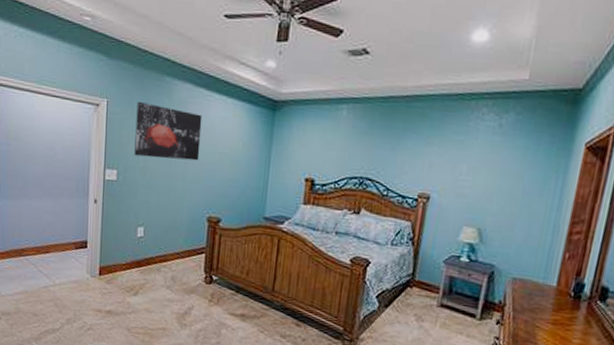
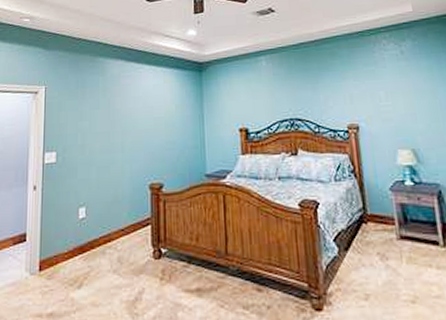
wall art: present [134,102,202,161] -> none [73,83,136,135]

